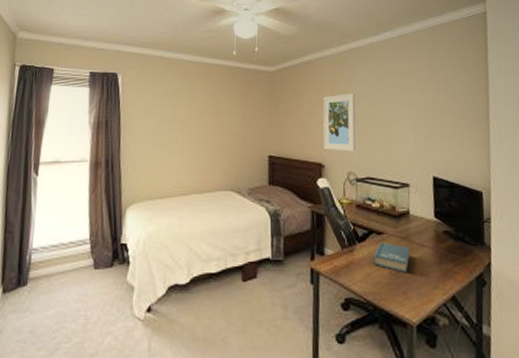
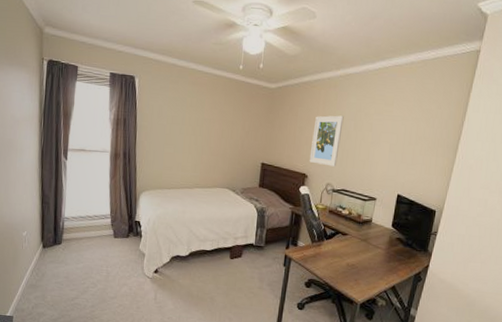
book: present [372,242,411,272] -> none [335,241,367,265]

